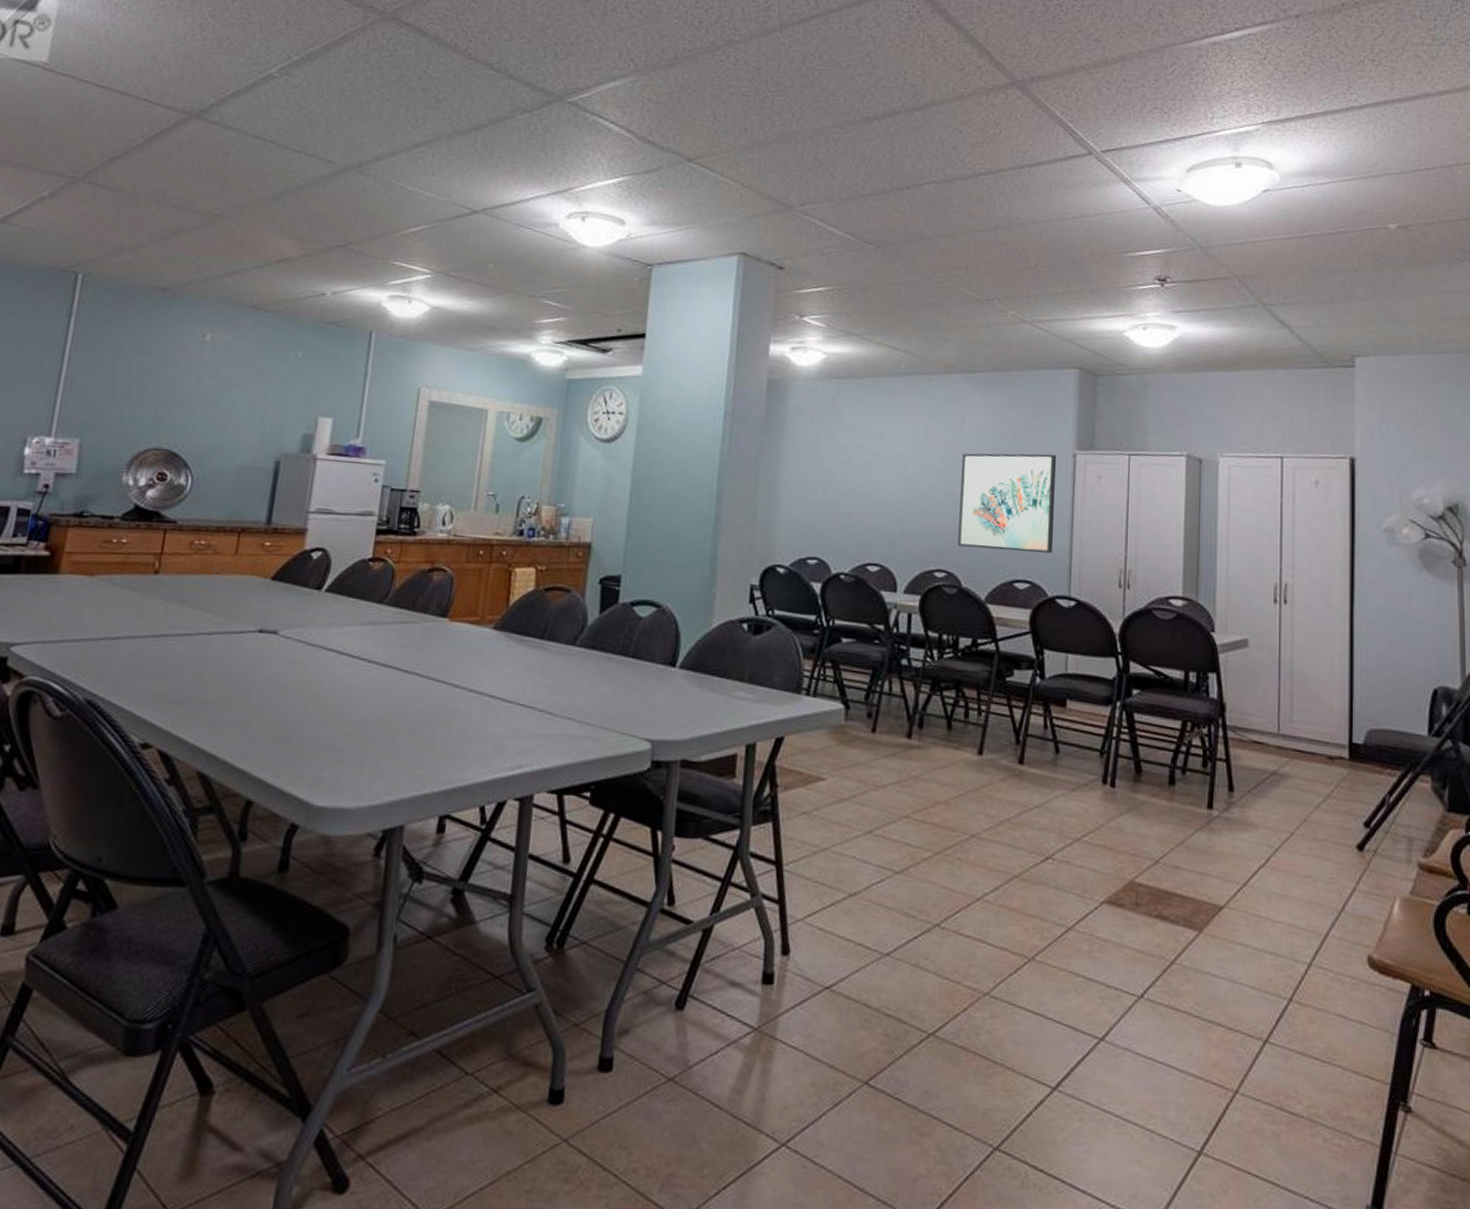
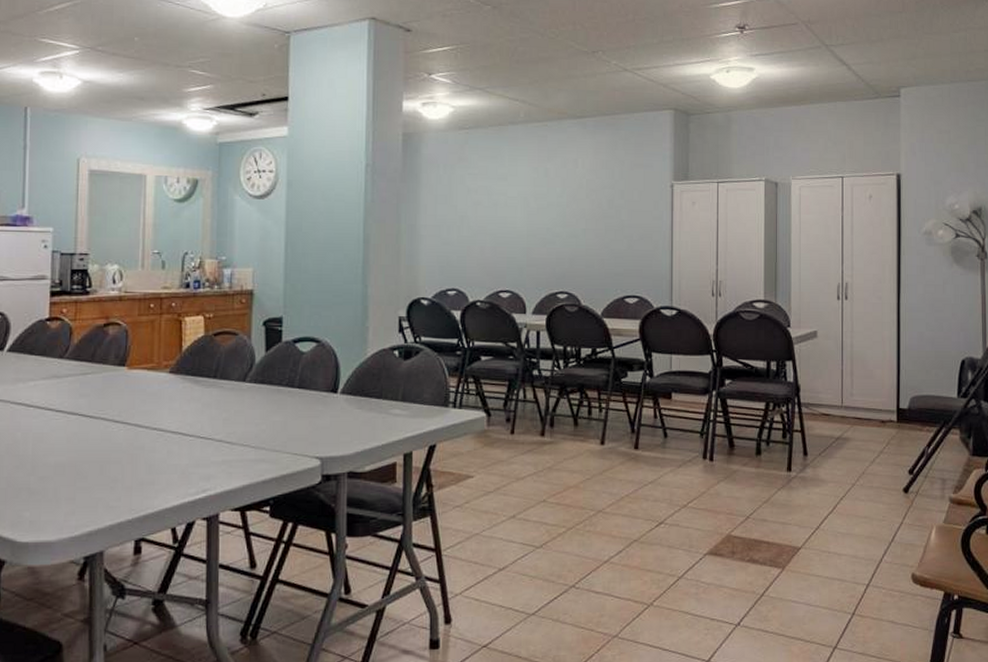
wall art: present [958,453,1057,553] -> none [576,186,658,272]

